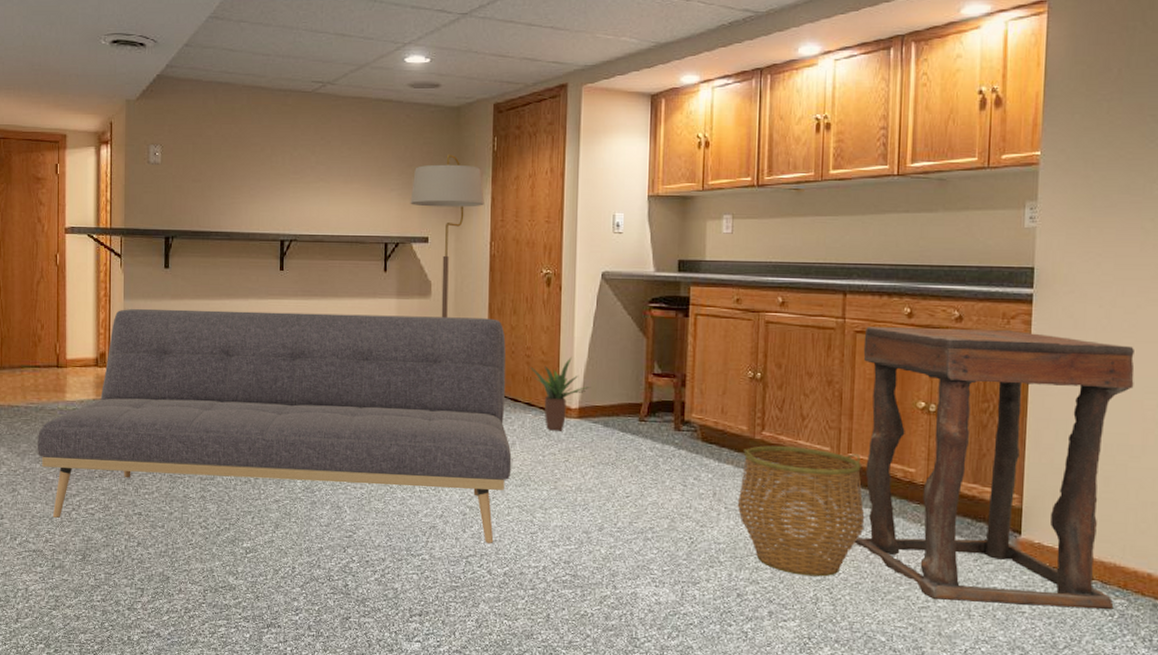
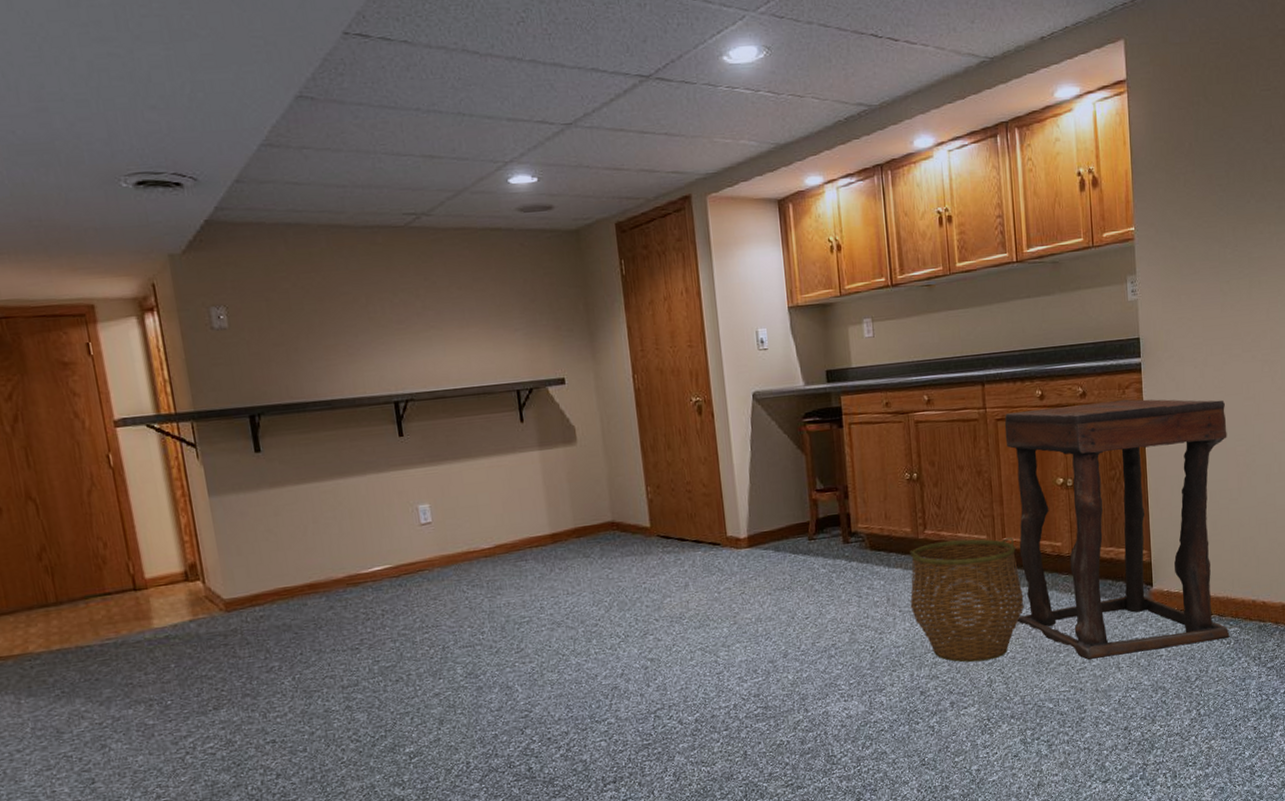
sofa: present [37,308,512,543] -> none [123,457,689,768]
floor lamp: present [410,154,484,318] -> none [537,283,620,465]
potted plant: present [529,357,591,431] -> none [691,486,757,566]

